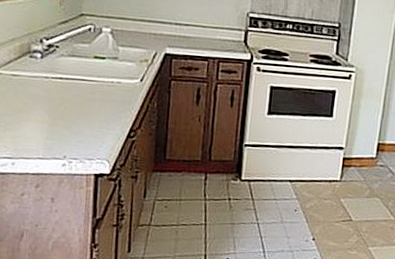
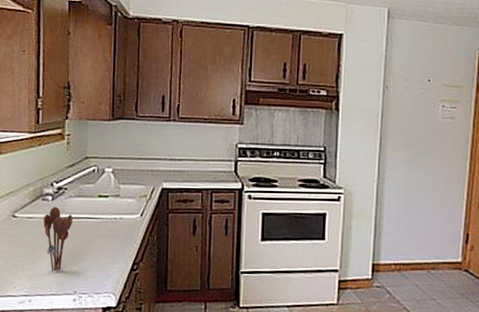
utensil holder: none [30,64,64,134] -> present [43,206,73,271]

